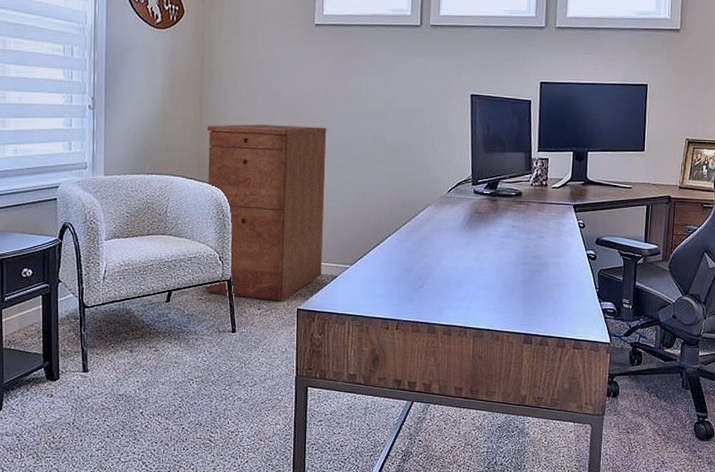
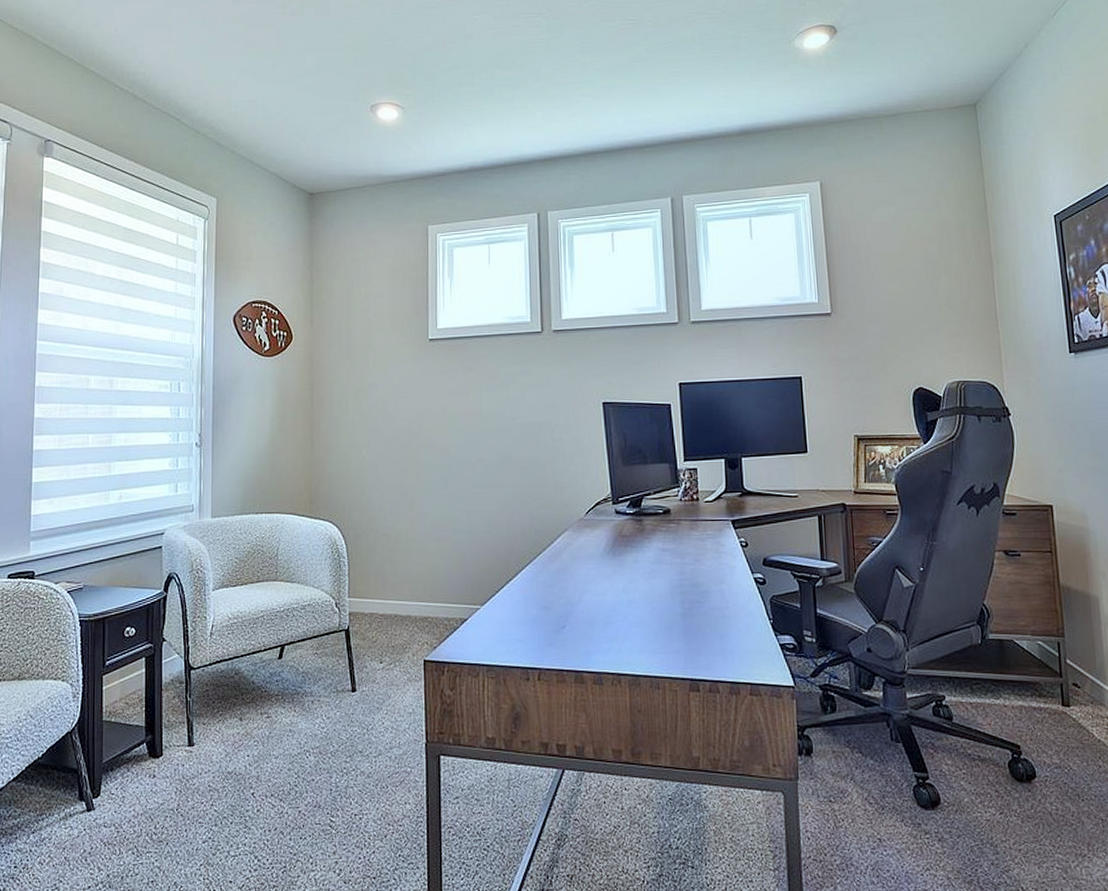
filing cabinet: present [205,124,327,301] -> none [319,449,449,651]

